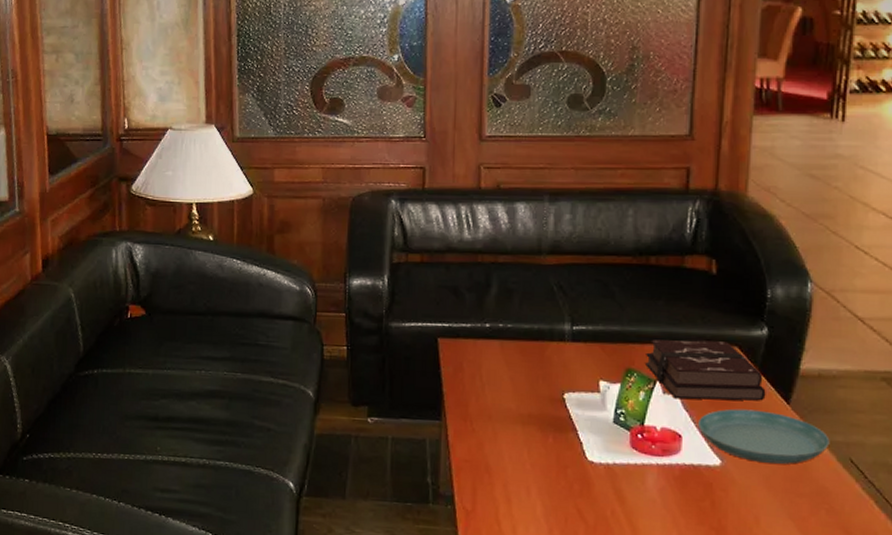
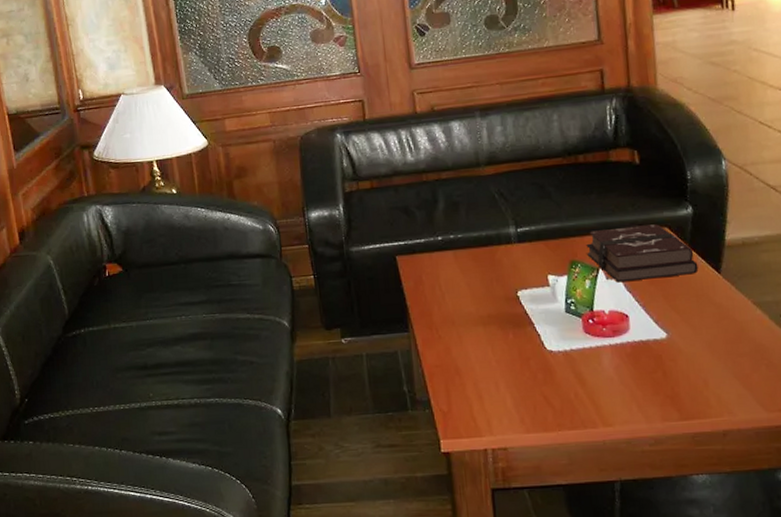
saucer: present [698,408,830,465] -> none [641,282,761,330]

